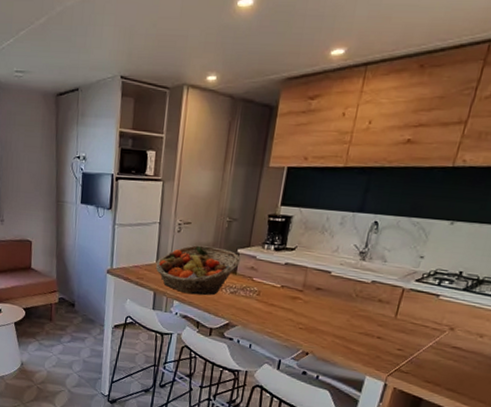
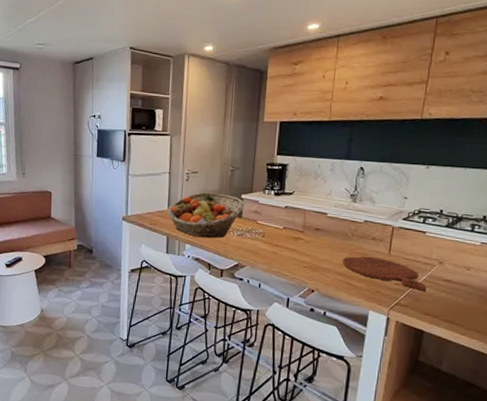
cutting board: none [343,319,433,358] -> present [343,256,427,291]

